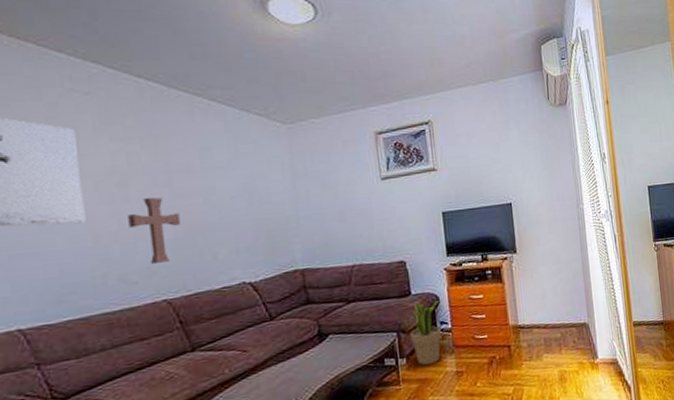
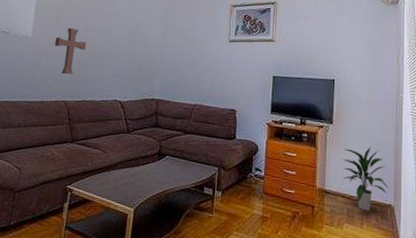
potted plant: present [409,301,442,366] -> none [228,146,258,204]
indoor plant: none [531,269,581,336] -> present [341,147,388,212]

